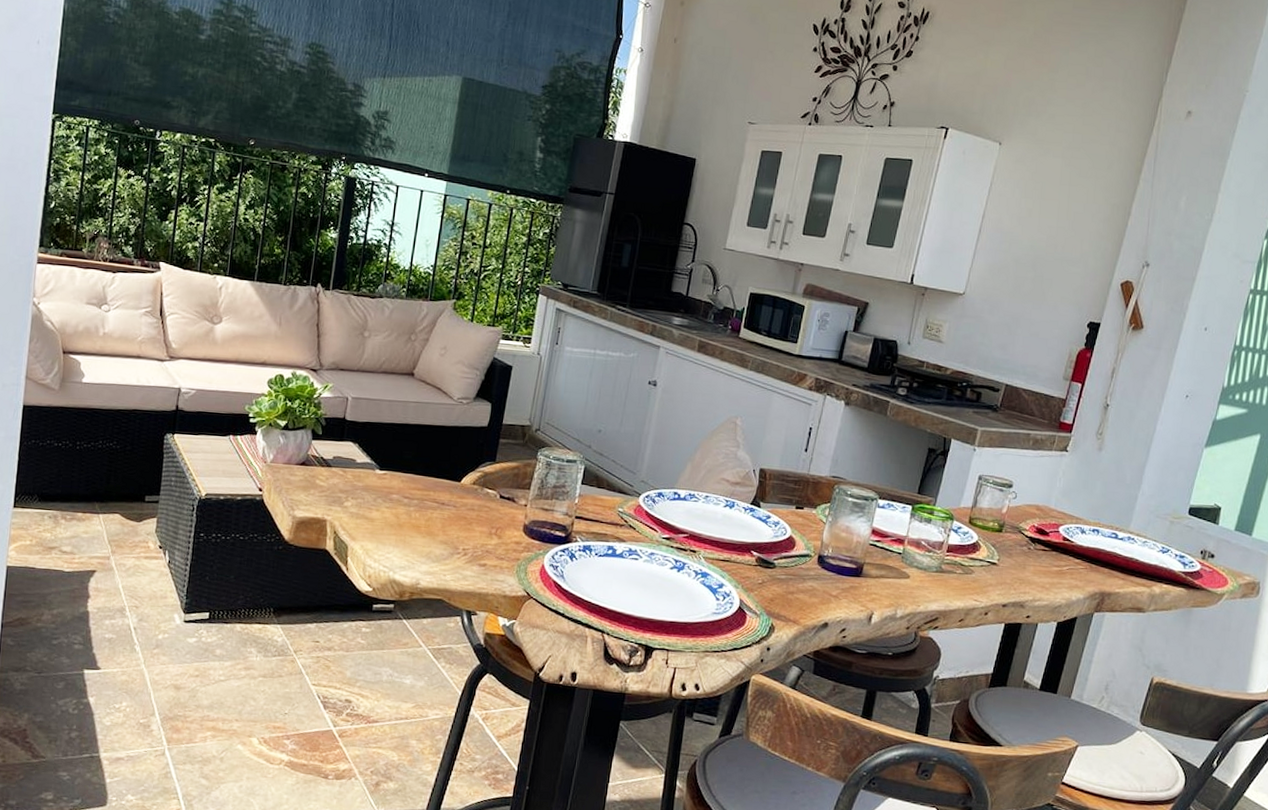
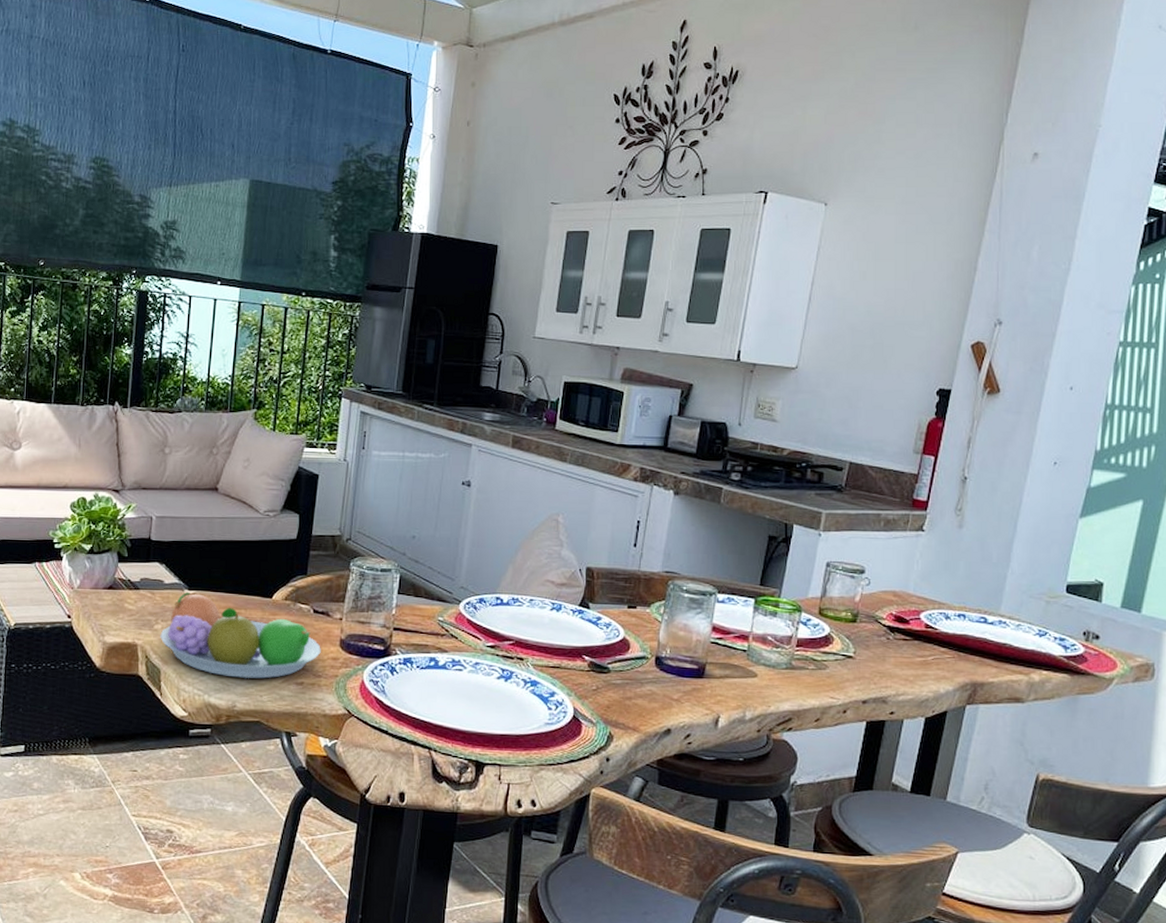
fruit bowl: none [349,472,505,559] -> present [160,592,321,679]

